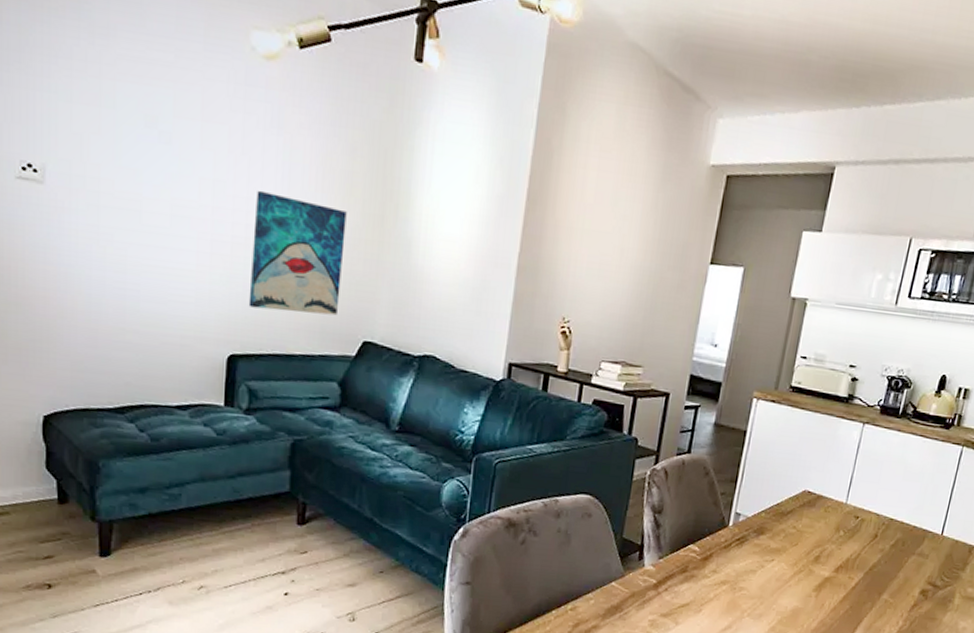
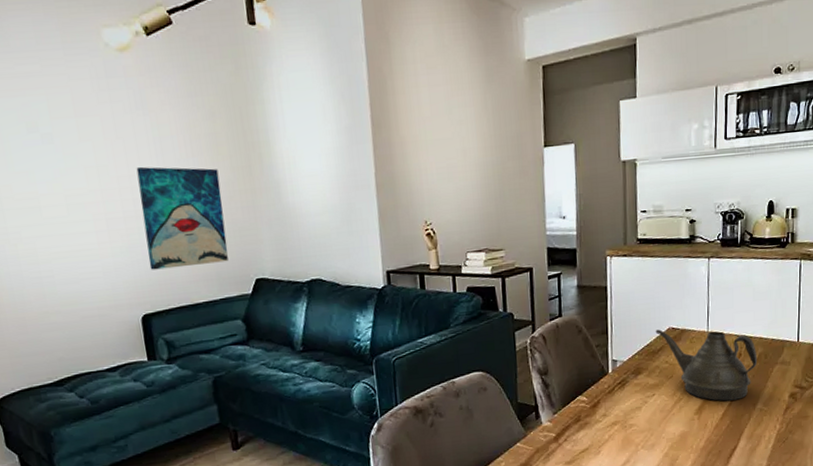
teapot: none [789,489,895,585] -> present [655,329,758,401]

